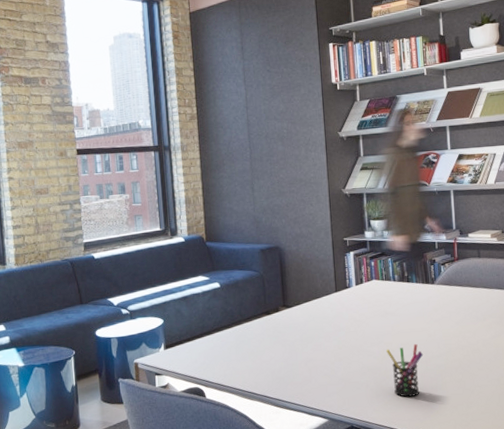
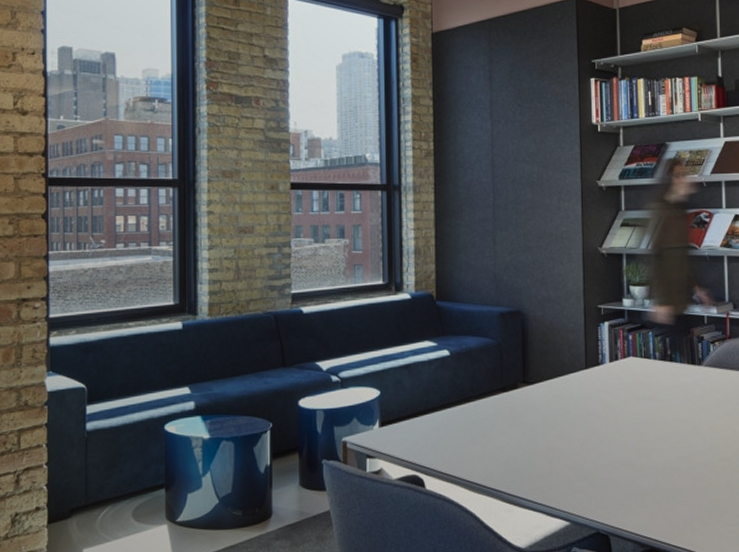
pen holder: present [386,343,424,397] -> none [643,435,686,500]

